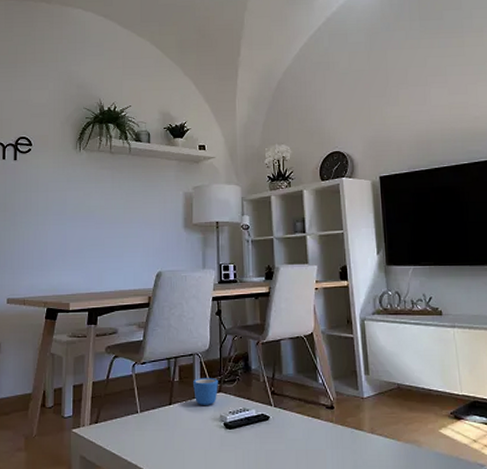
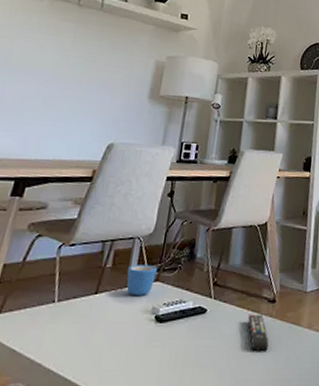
remote control: none [309,420,334,455] -> present [248,314,269,351]

